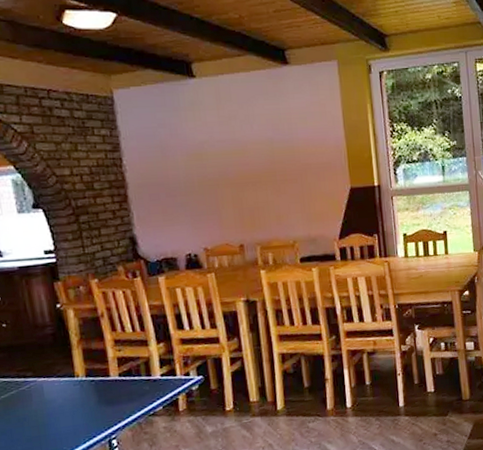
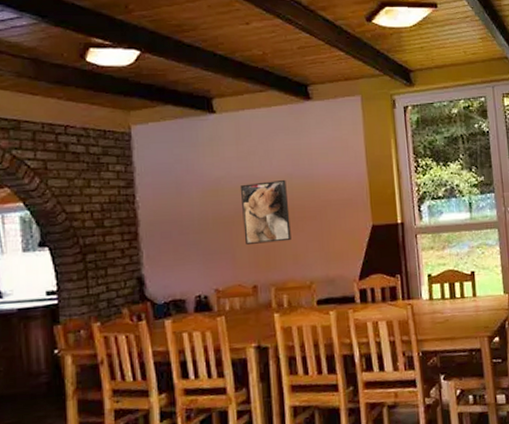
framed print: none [222,143,274,206] -> present [239,179,291,244]

